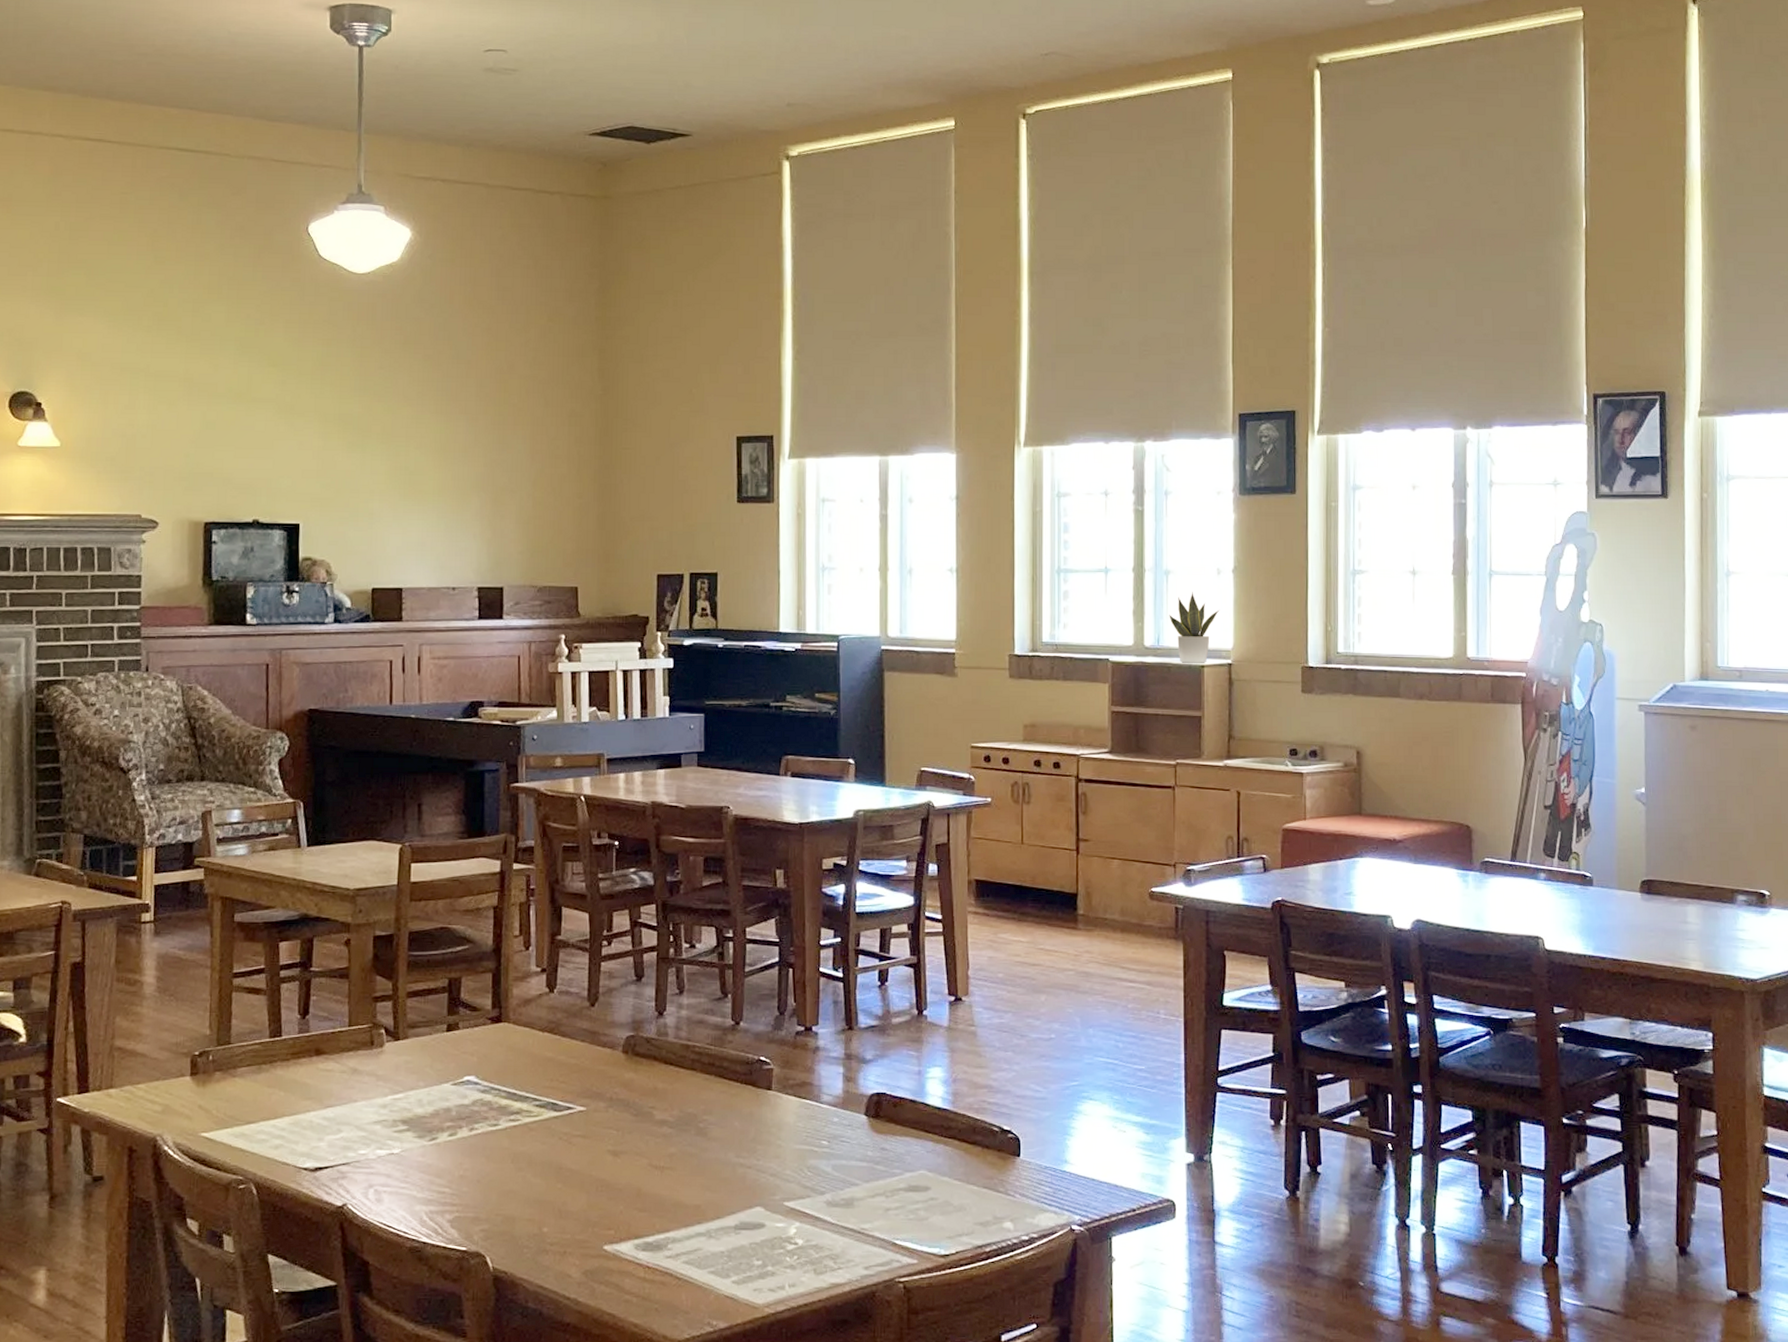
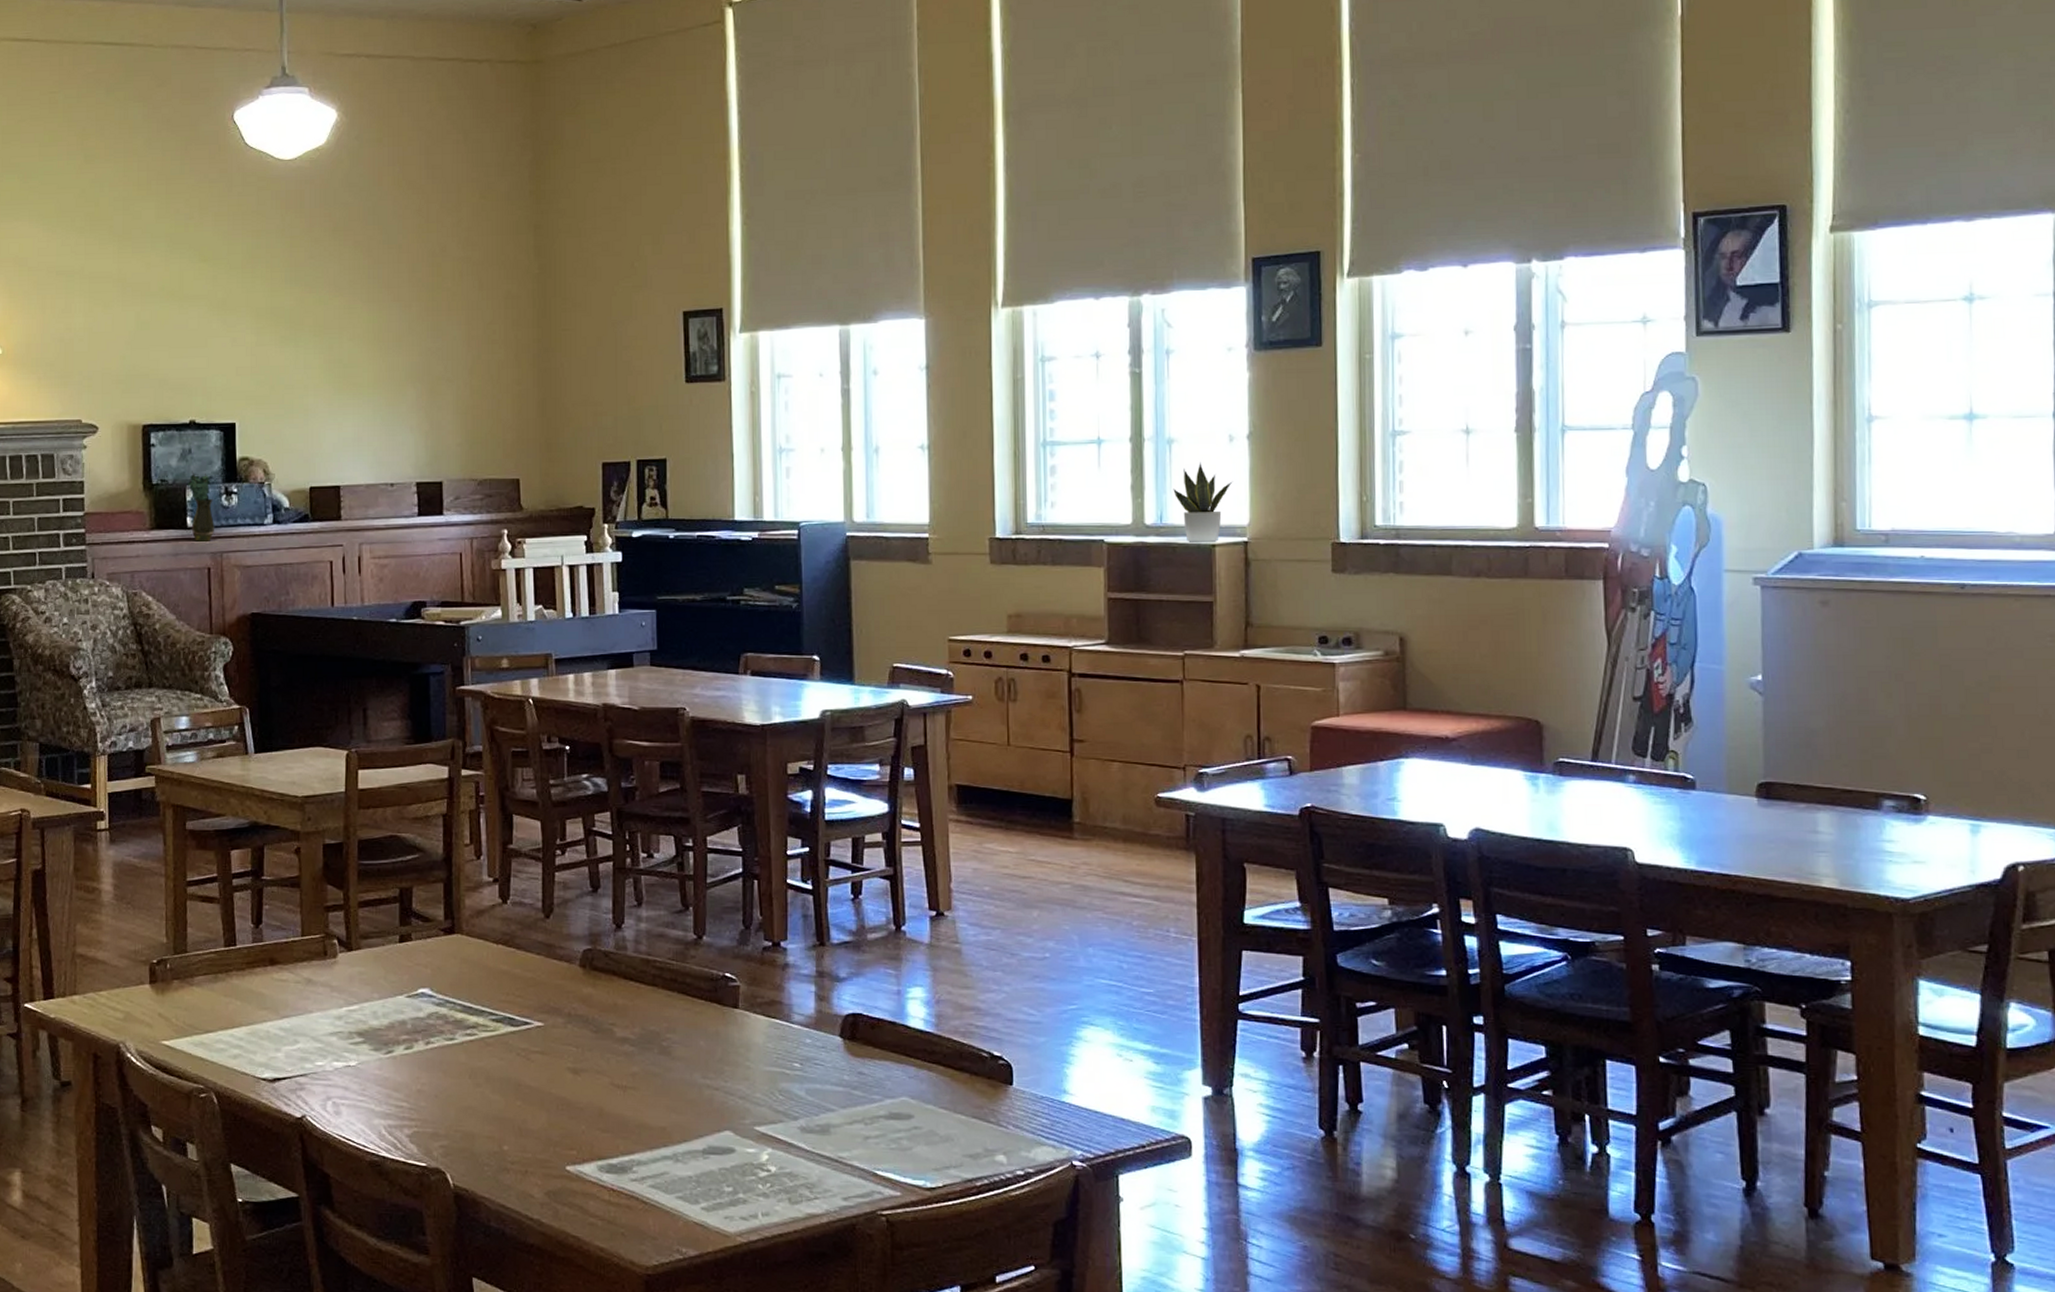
vase: none [249,568,275,638] -> present [188,470,215,542]

